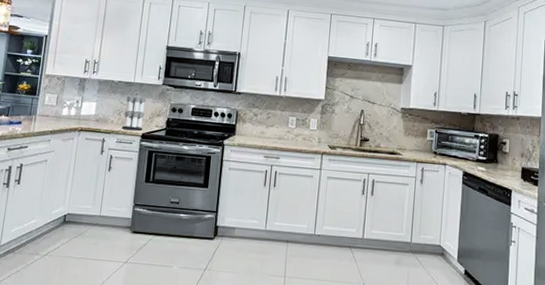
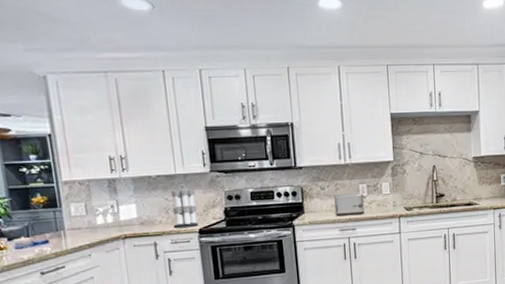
toaster: none [263,122,294,146] -> present [334,193,367,217]

